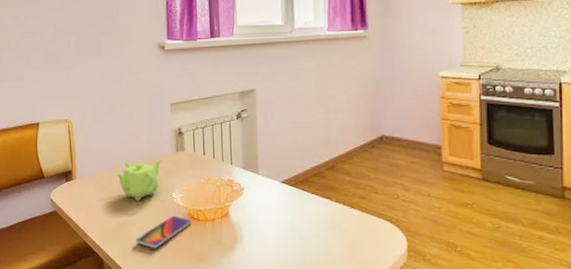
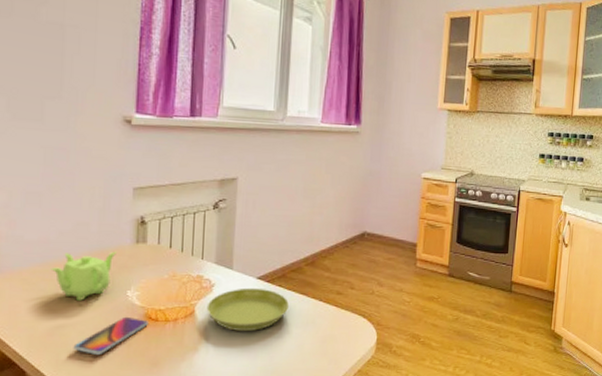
saucer: none [239,191,313,232] -> present [206,287,289,331]

